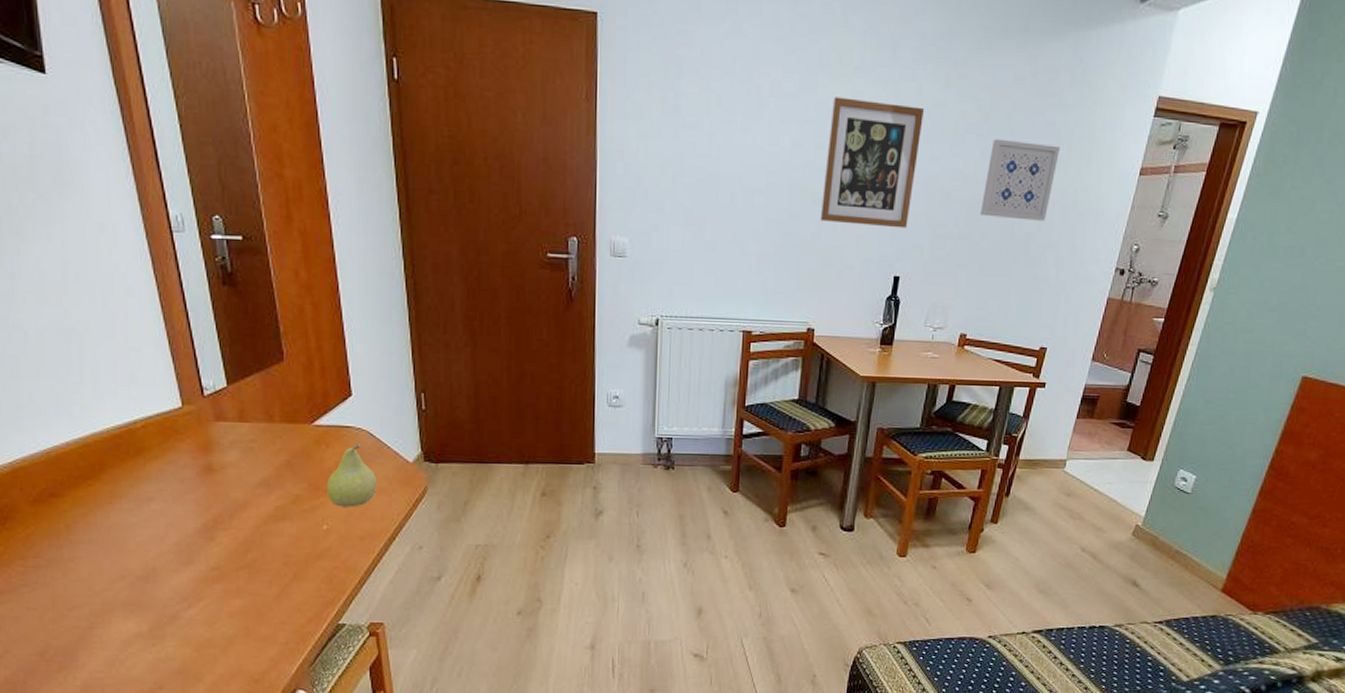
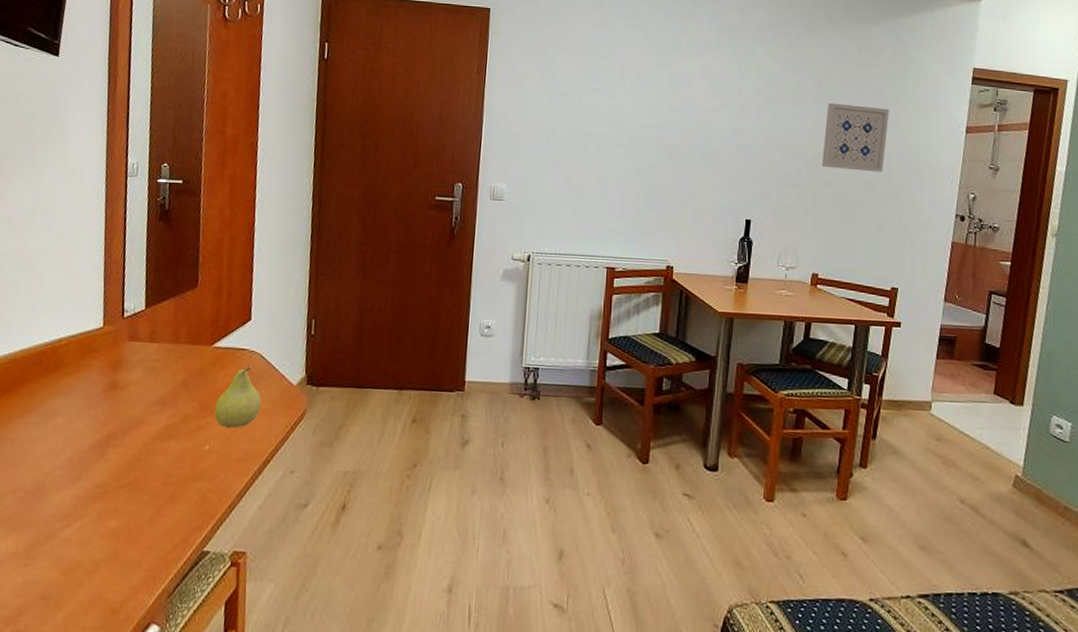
wall art: present [820,97,924,229] -> none [676,70,764,178]

